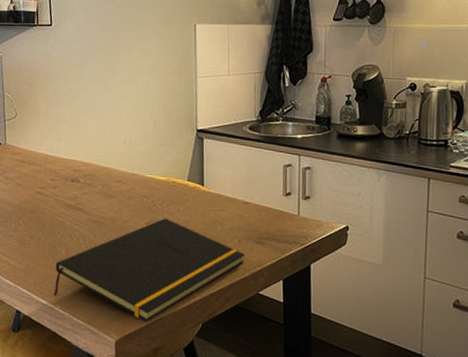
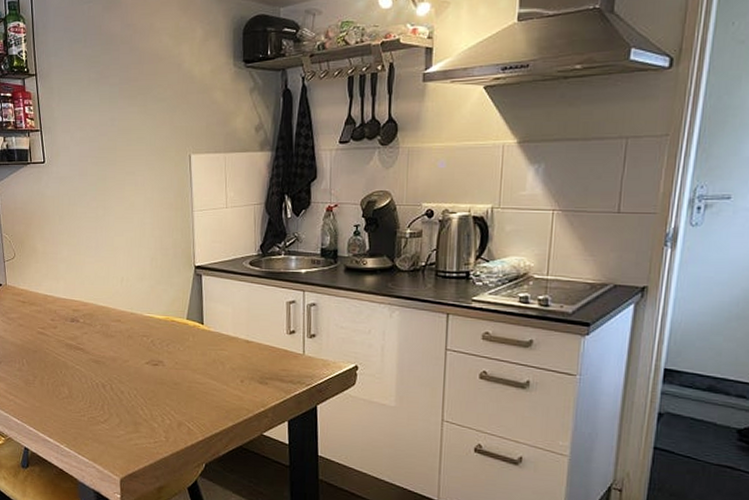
notepad: present [53,218,245,322] -> none [59,357,248,461]

